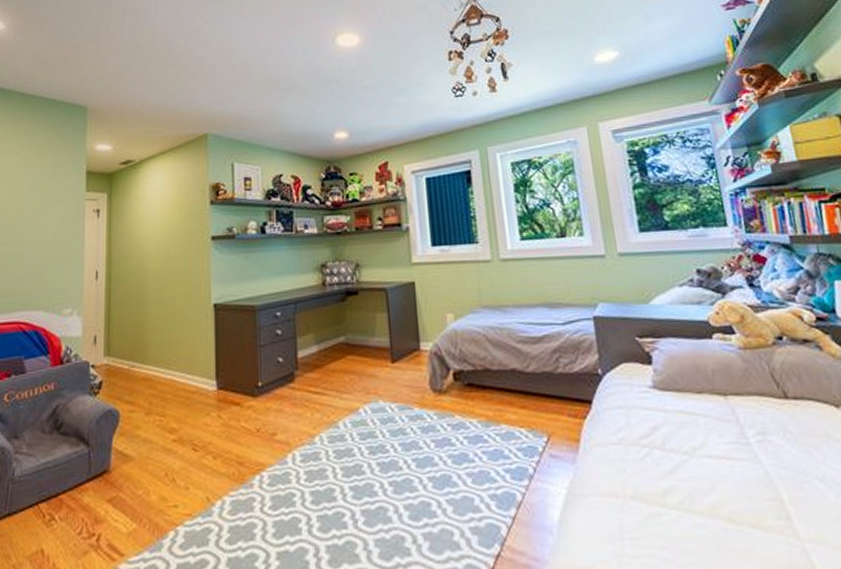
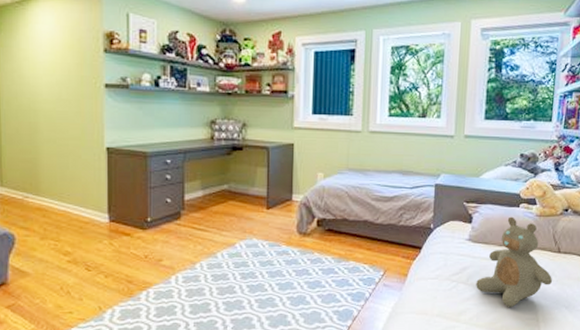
teddy bear: none [677,352,788,482] -> present [476,216,552,307]

